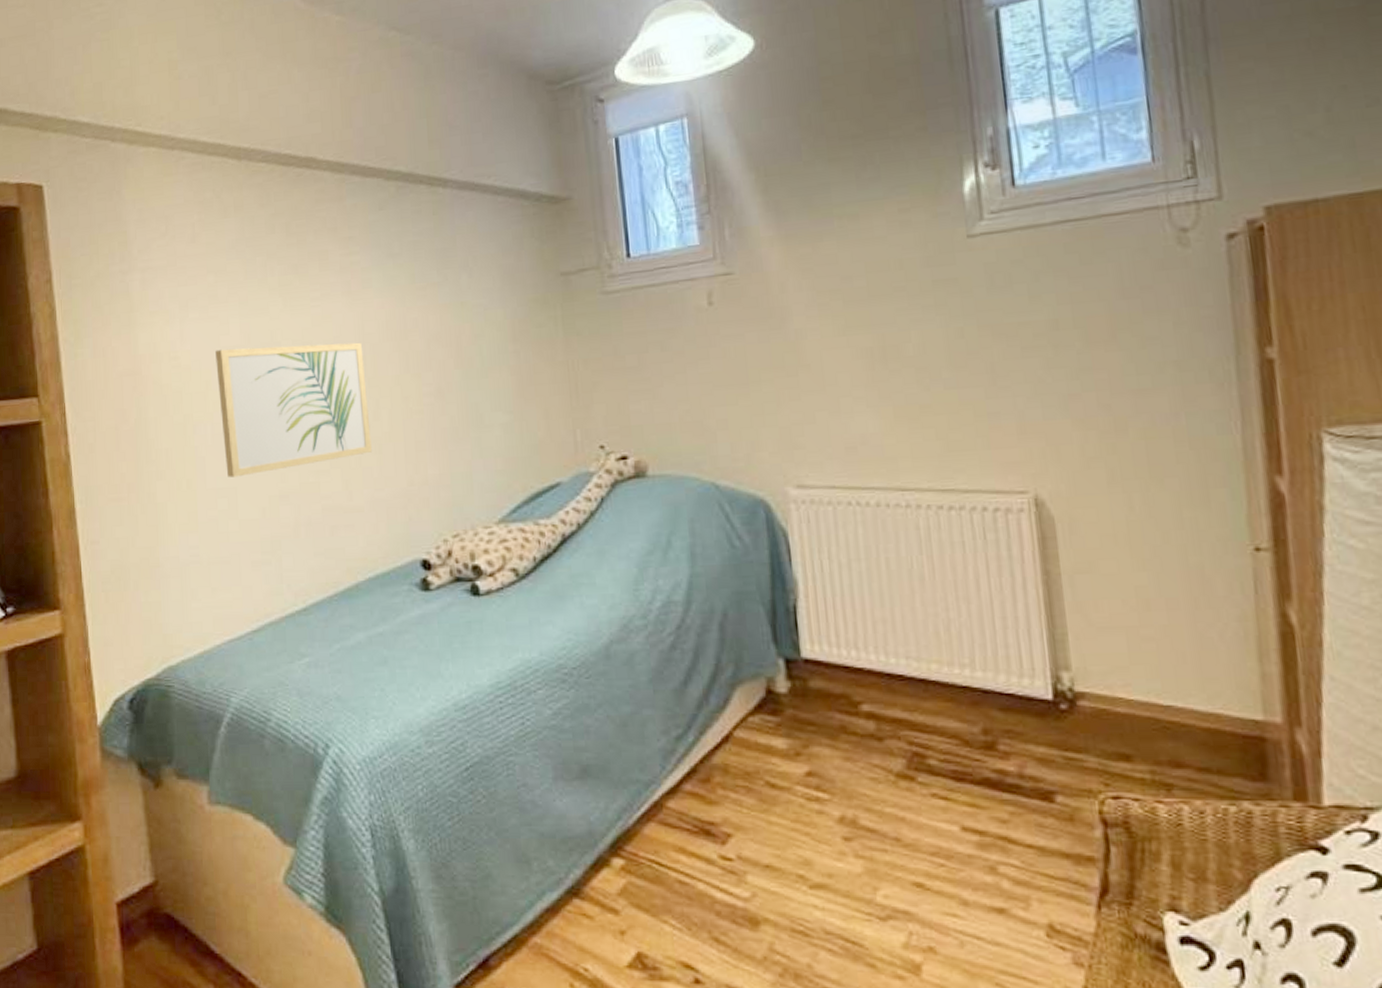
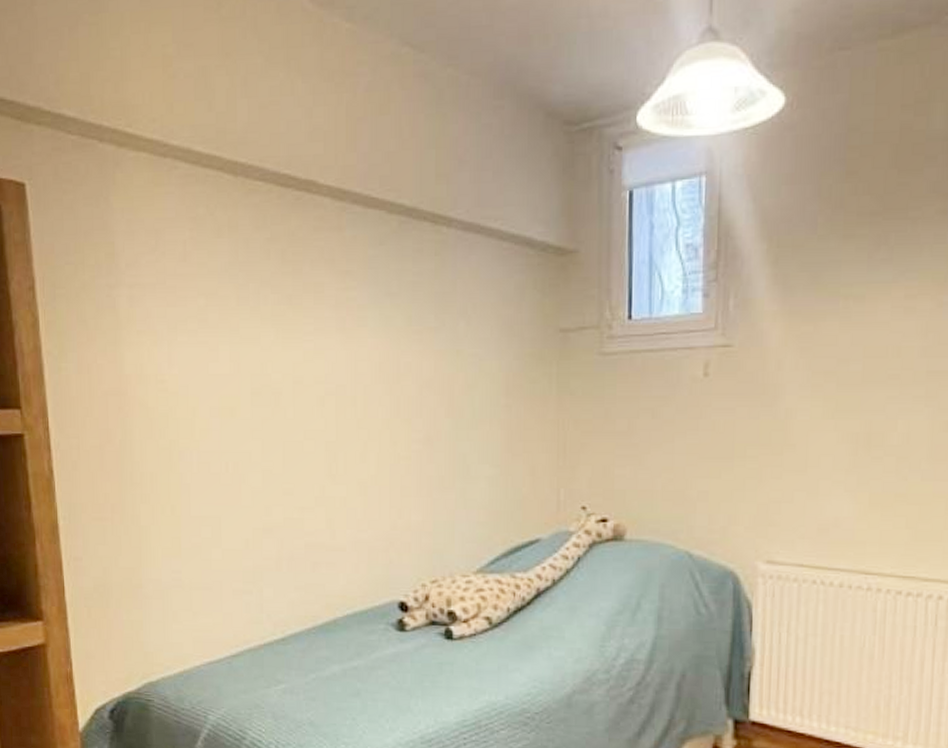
wall art: present [215,342,372,478] -> none [204,376,357,507]

